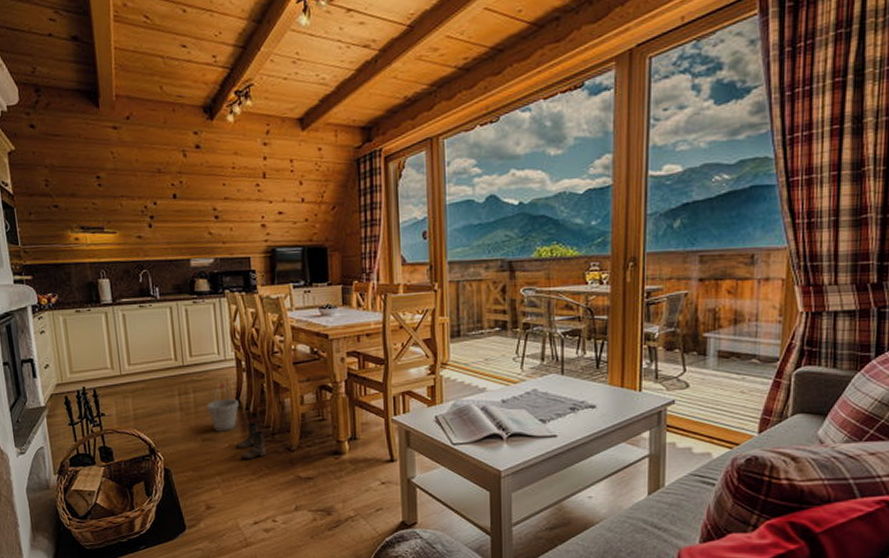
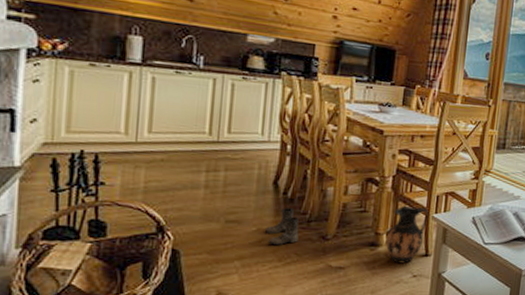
bucket: present [206,384,239,432] -> none [237,166,276,215]
ceramic jug: none [348,410,389,471] -> present [385,205,430,264]

